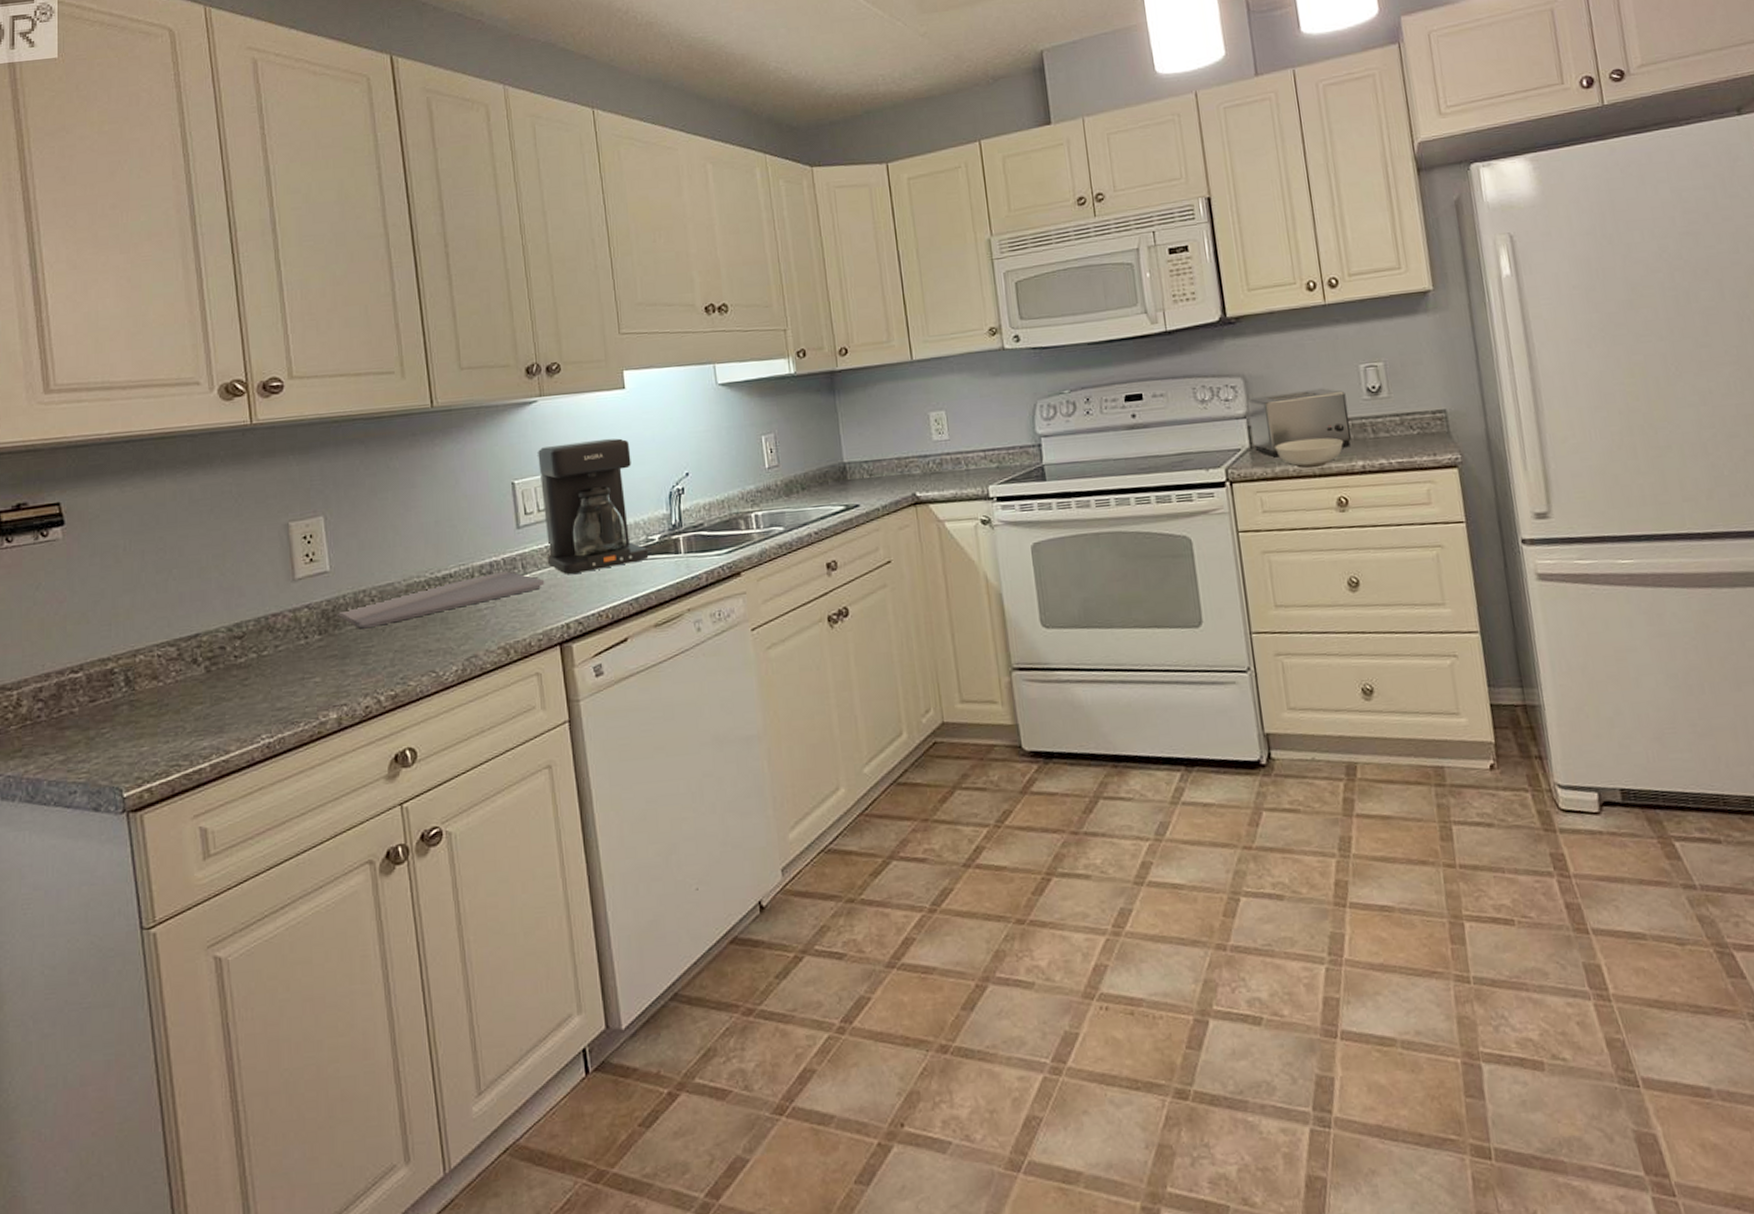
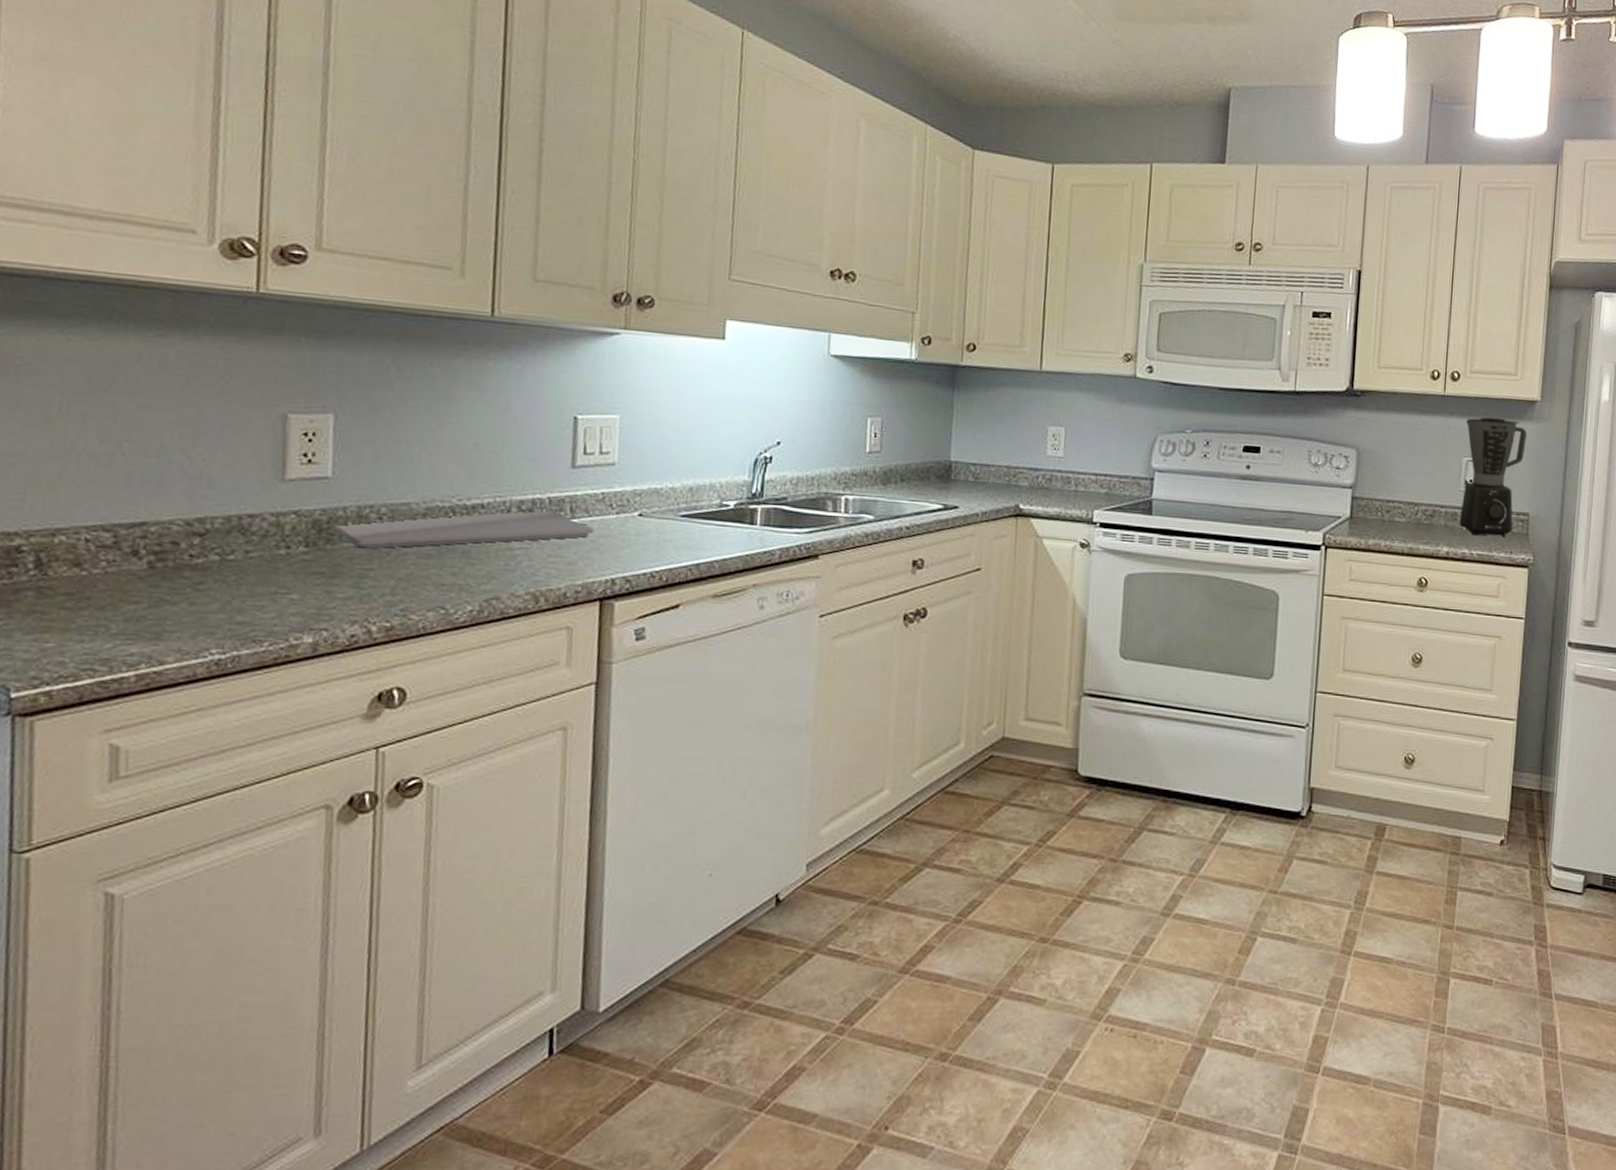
coffee maker: present [538,438,649,575] -> none [601,385,721,529]
toaster: present [1247,388,1351,458] -> none [1353,470,1445,533]
bowl: present [1275,437,1344,469] -> none [1372,517,1435,547]
blender: none [1355,316,1431,444] -> present [1460,417,1527,536]

